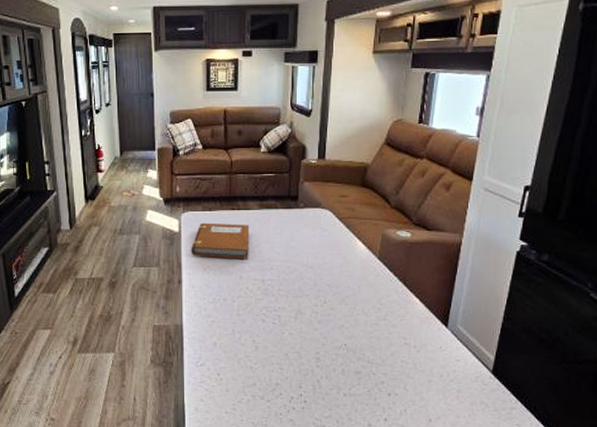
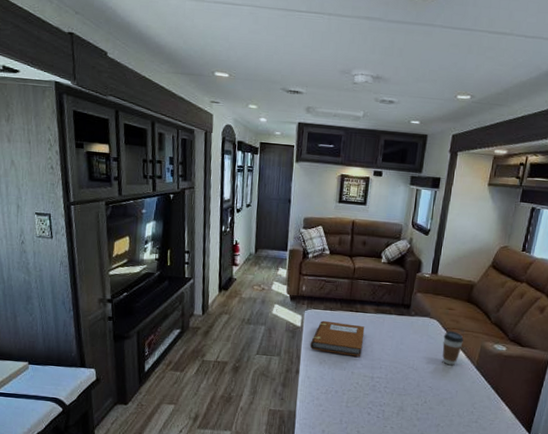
coffee cup: none [338,221,361,259] -> present [442,331,464,366]

